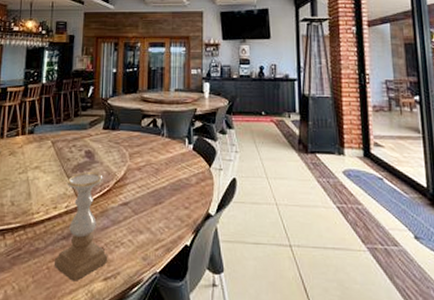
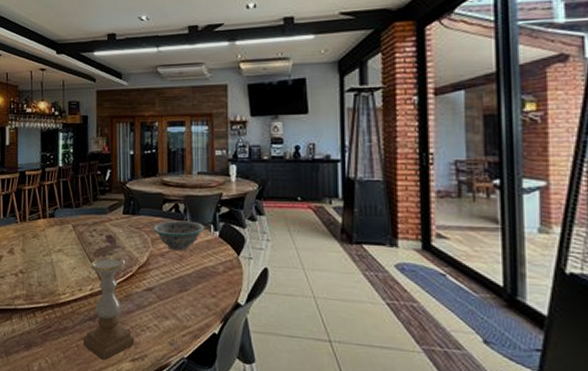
decorative bowl: none [131,135,180,165] -> present [153,220,204,251]

